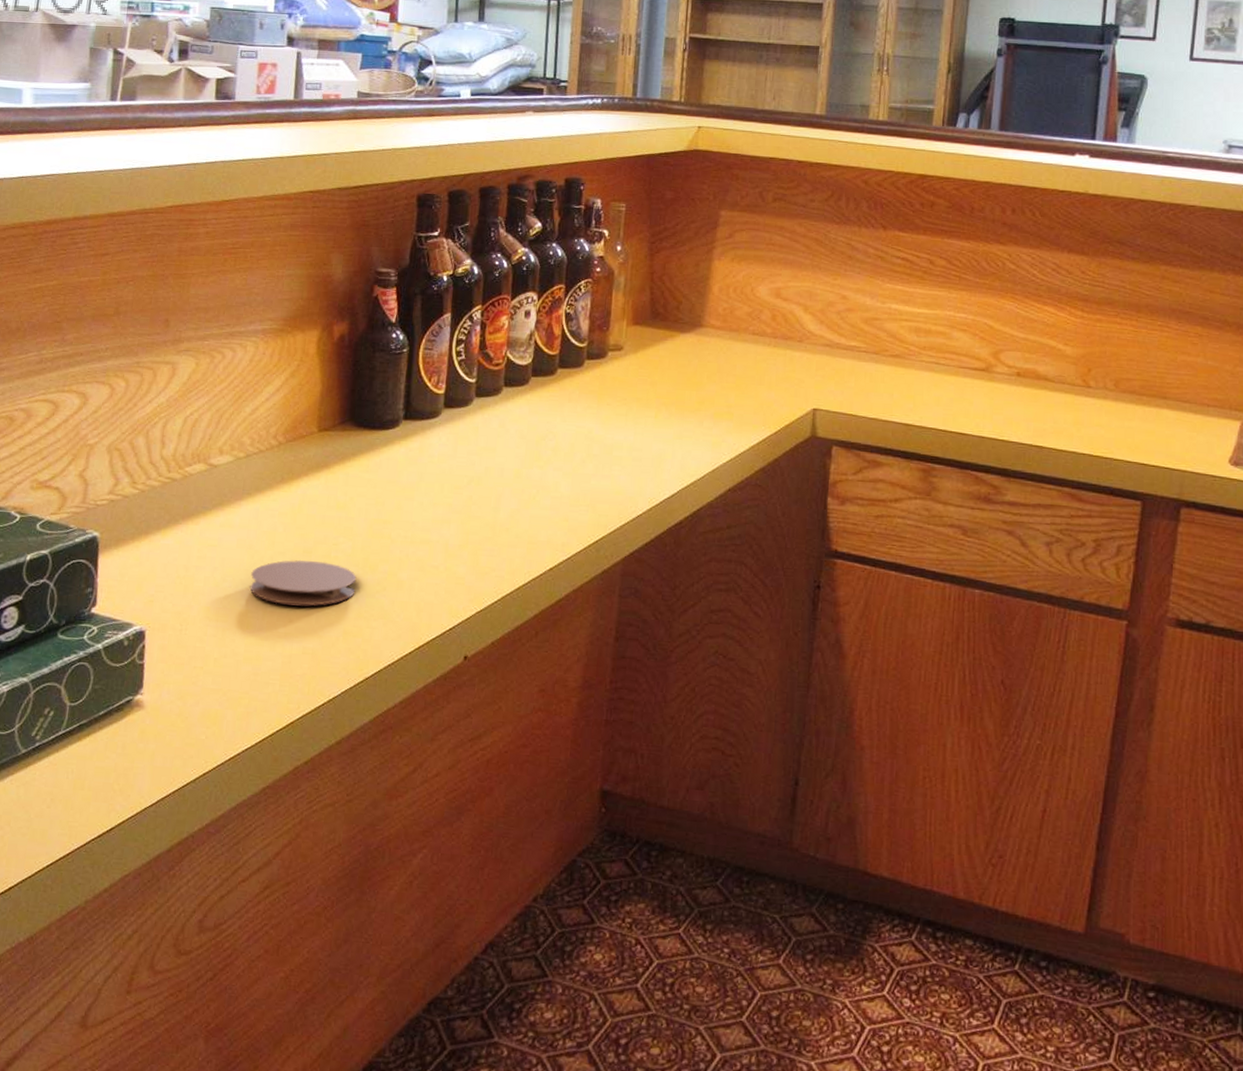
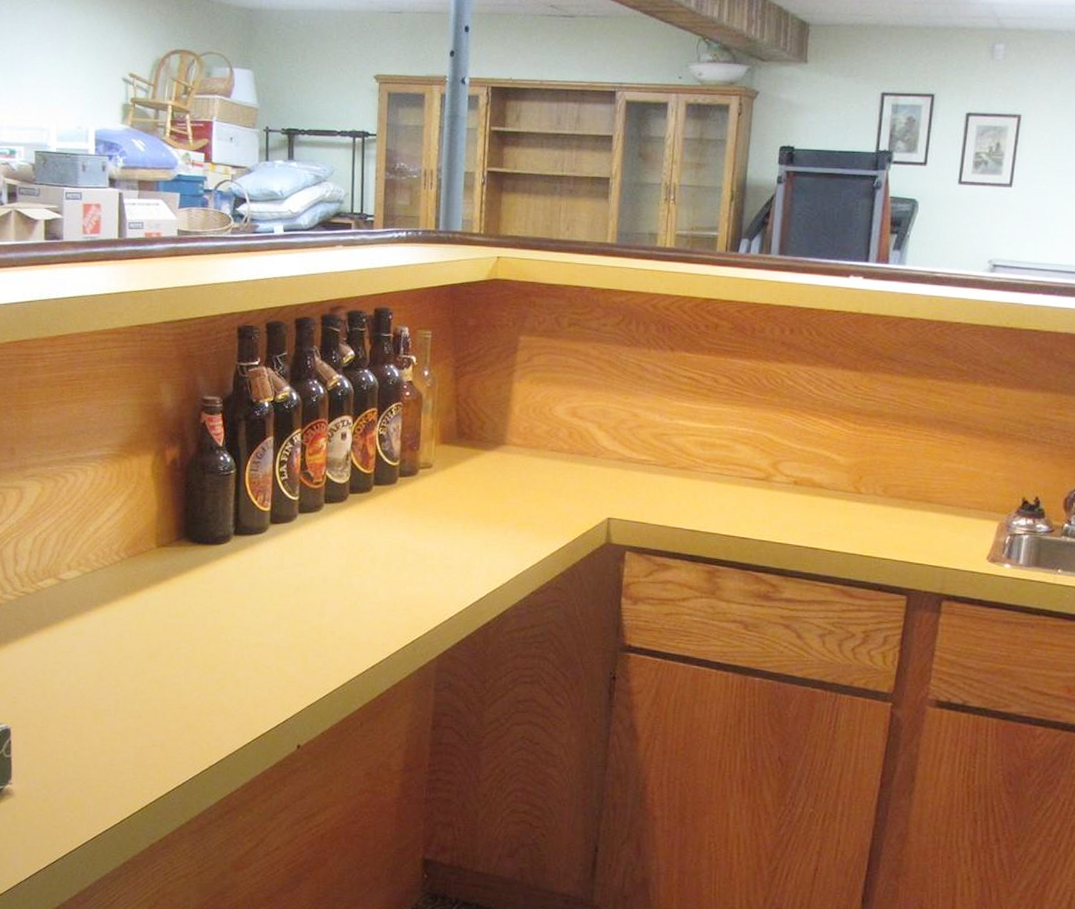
coaster: present [249,559,357,606] -> none [102,663,198,704]

